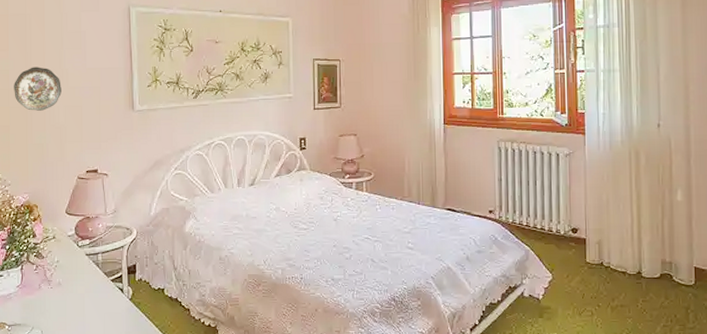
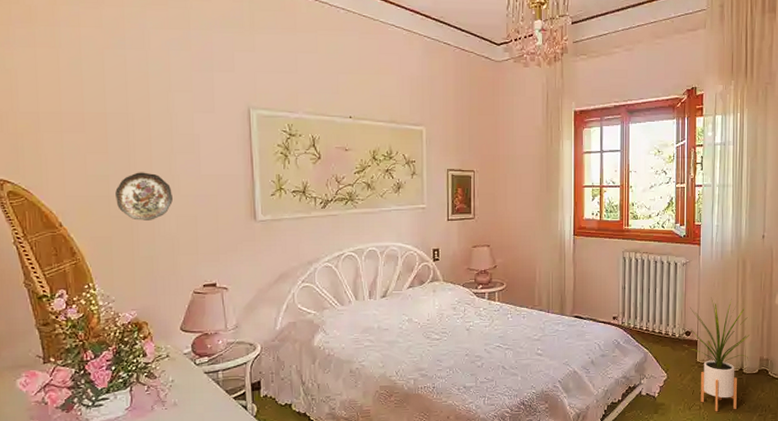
house plant: none [576,191,648,320] -> present [689,297,750,412]

